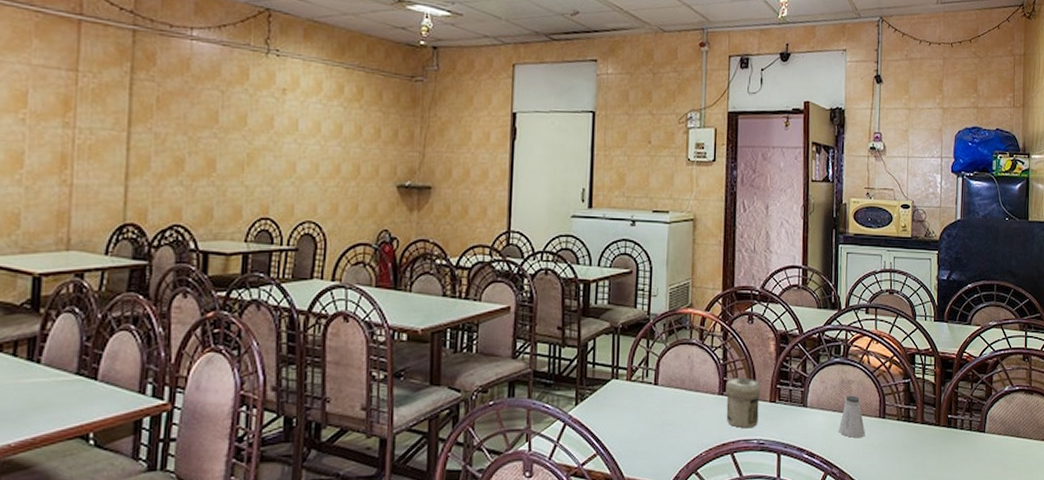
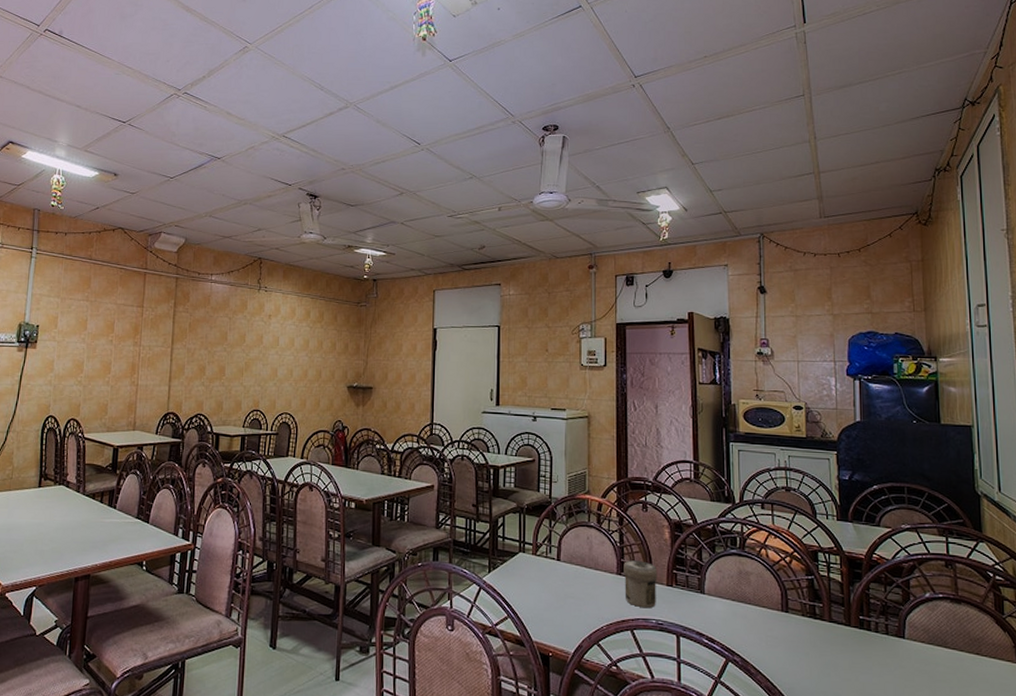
saltshaker: present [838,395,866,438] -> none [738,586,768,629]

